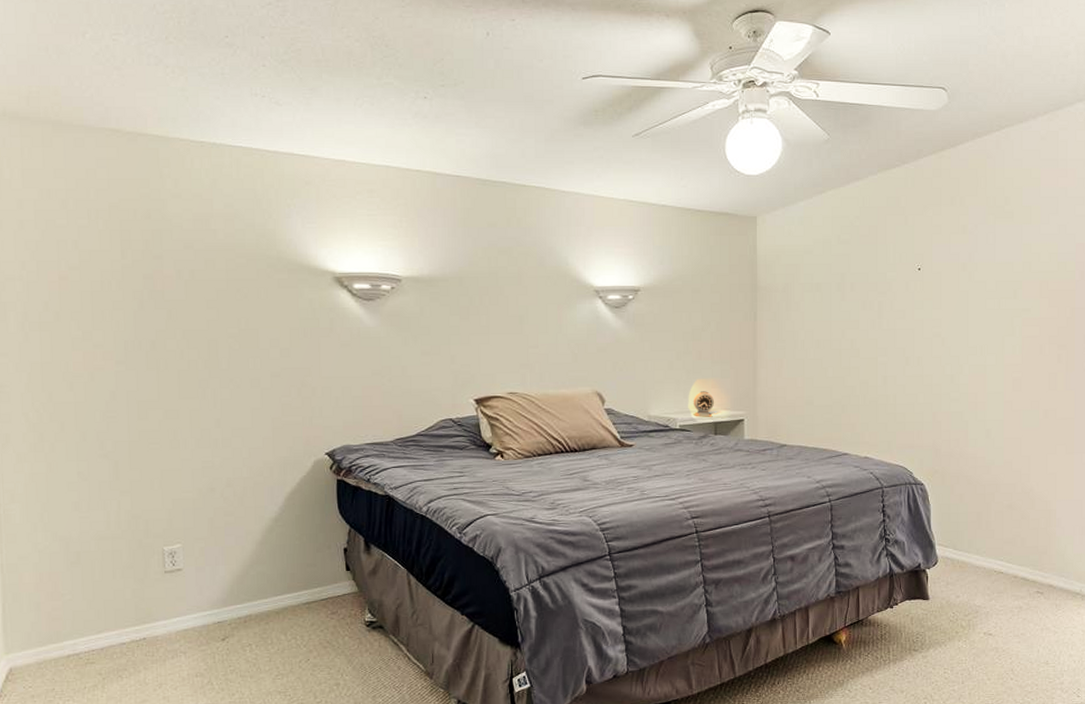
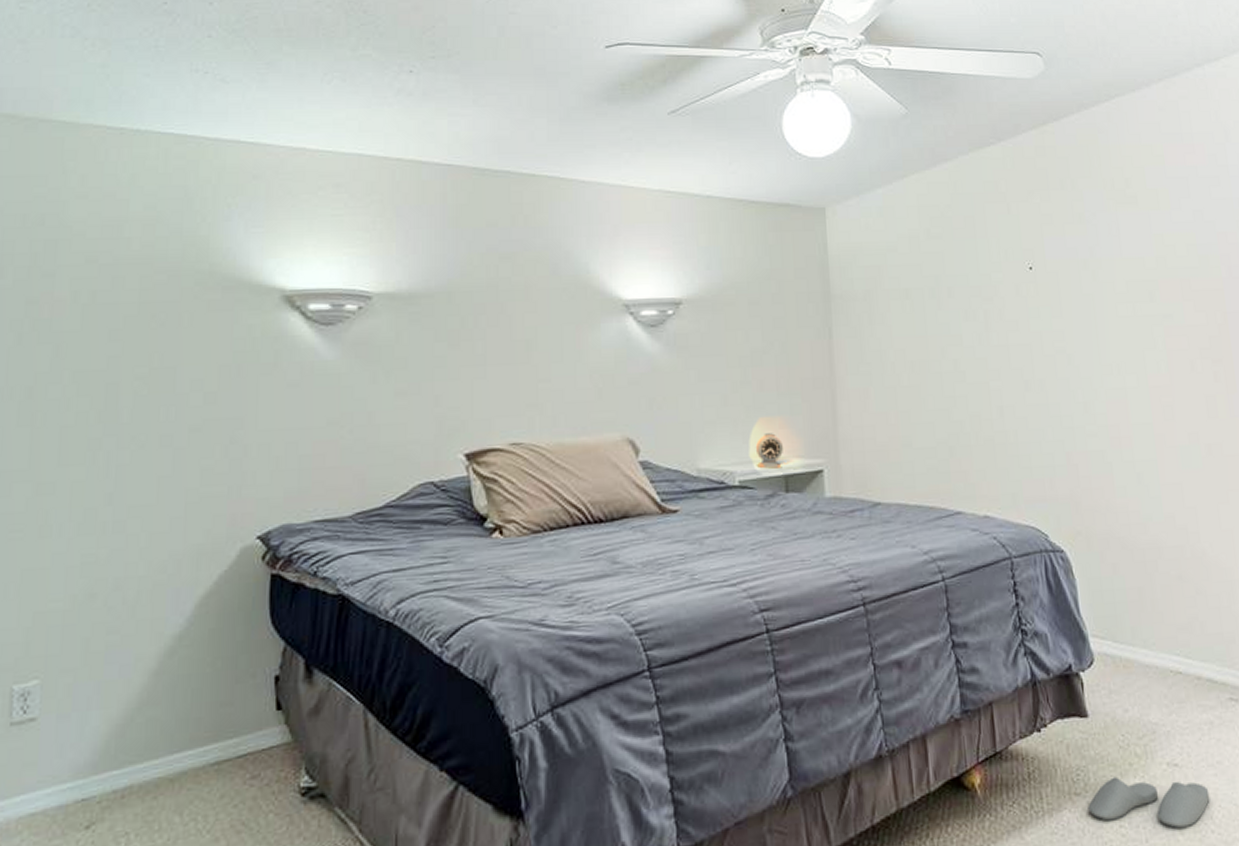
slippers: none [922,640,1013,676] -> present [1088,776,1210,829]

